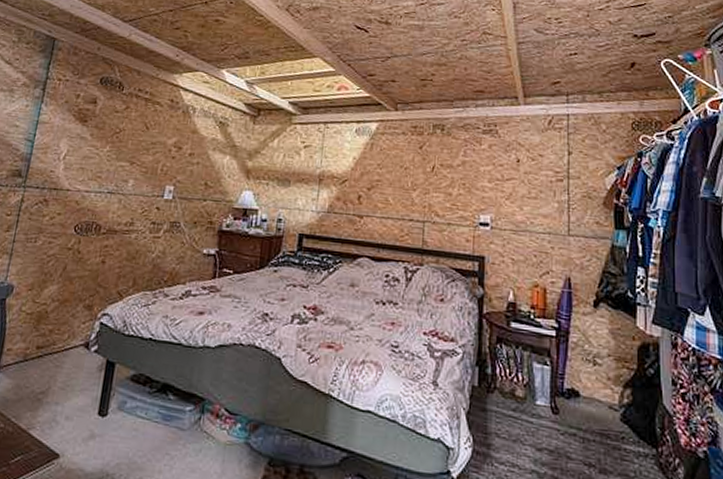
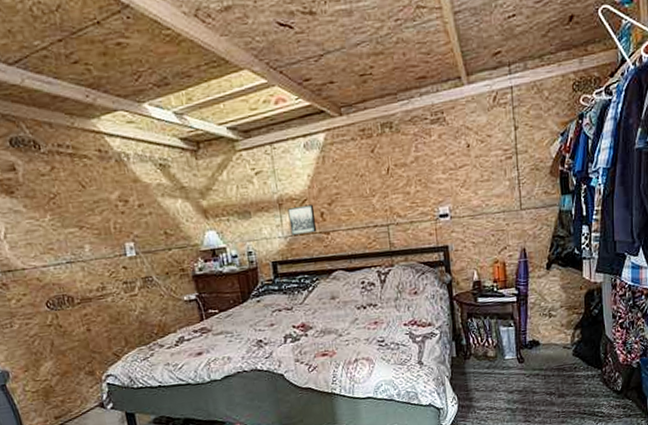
wall art: none [324,184,353,214] -> present [287,204,317,235]

